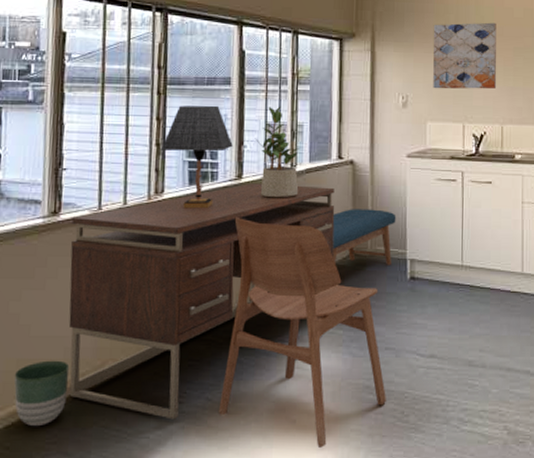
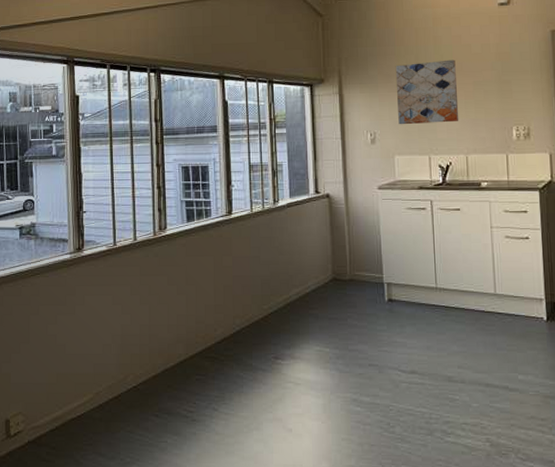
planter: present [14,360,70,427] -> none [55,374,99,431]
desk: present [68,183,335,420] -> none [93,218,317,427]
table lamp: present [160,105,233,209] -> none [161,151,222,243]
dining chair: present [219,216,386,448] -> none [224,248,373,454]
potted plant: present [254,106,299,198] -> none [240,148,282,231]
bench: present [332,209,396,265] -> none [314,238,372,289]

